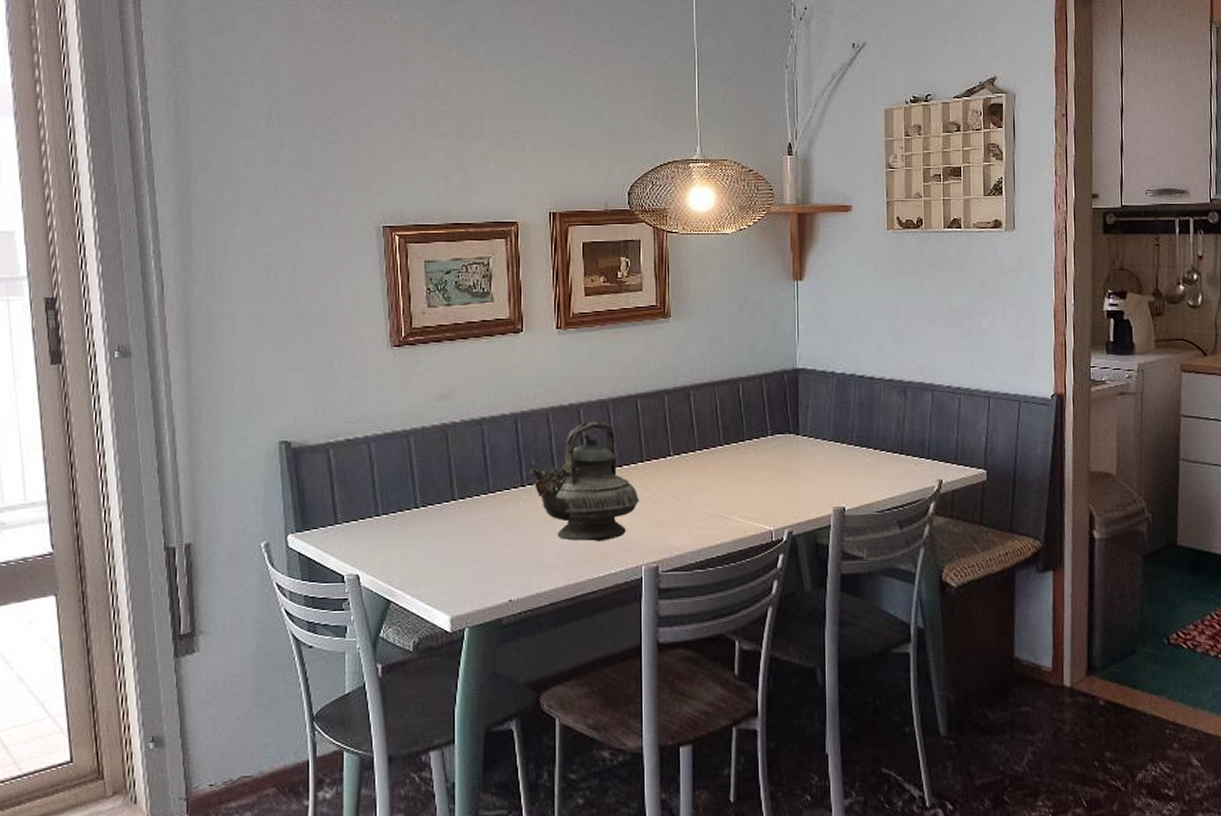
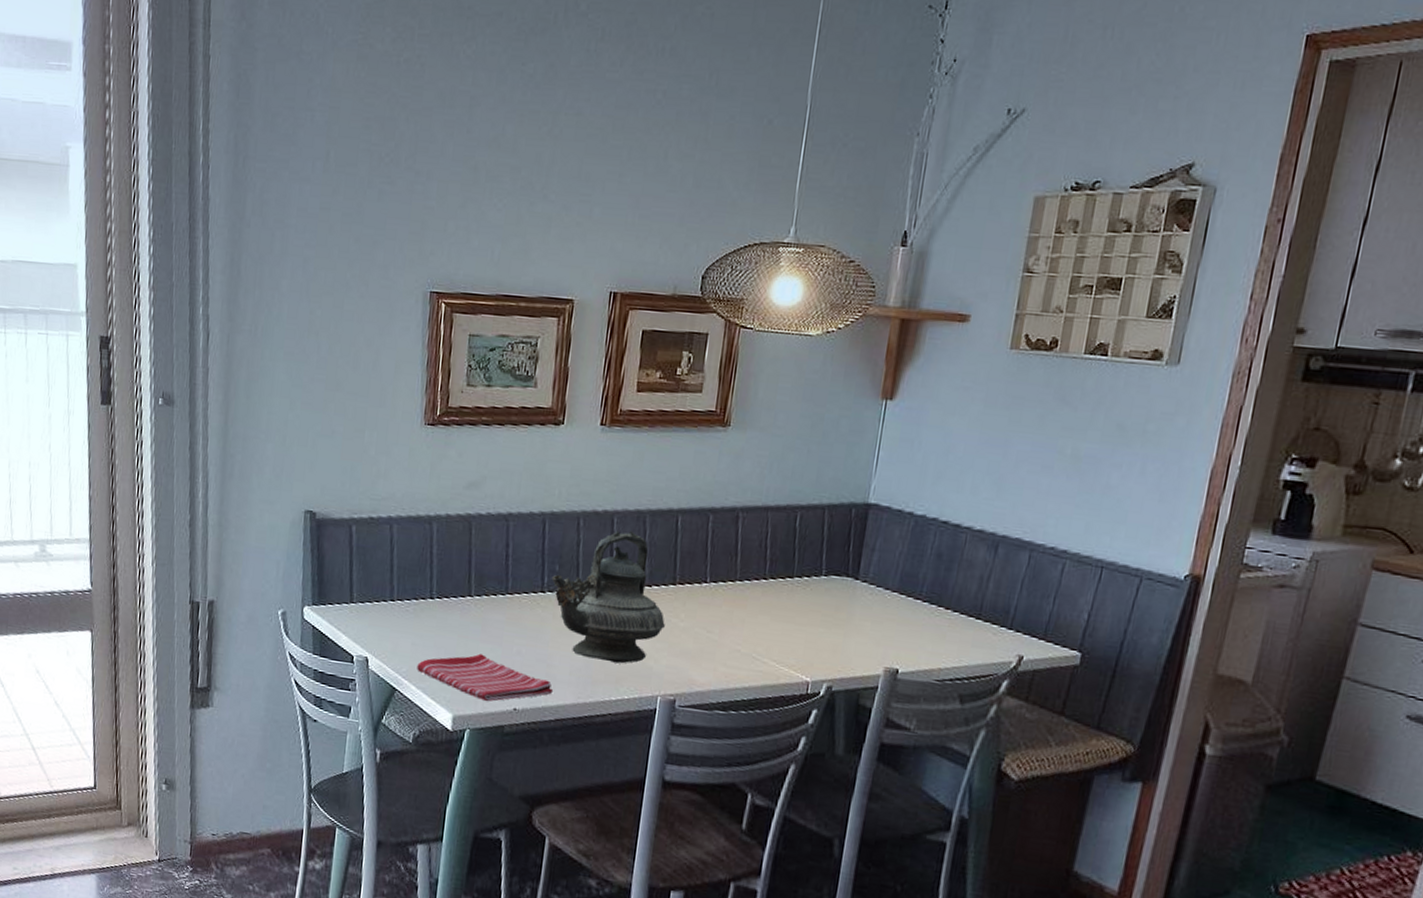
dish towel: none [409,553,545,598] -> present [417,653,554,702]

